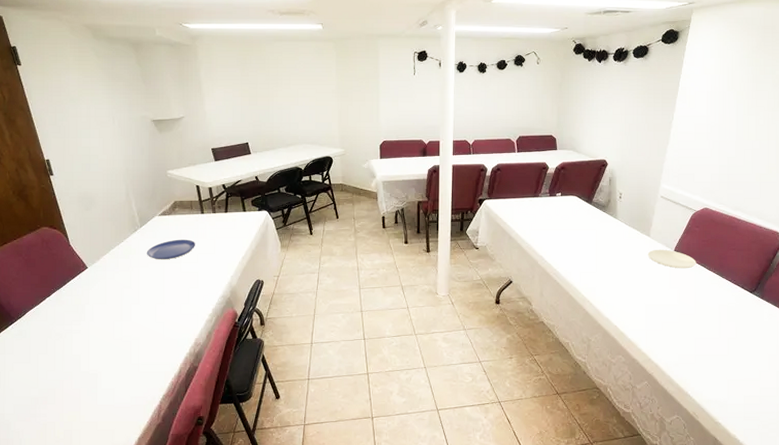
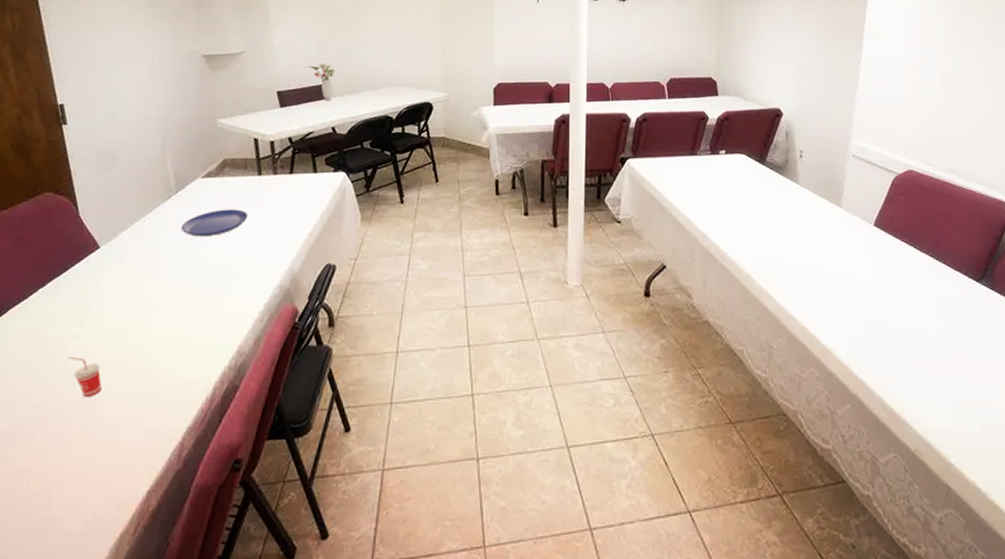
beverage cup: none [72,345,99,373] -> present [67,356,102,396]
flower arrangement: none [231,125,256,155] -> present [304,62,335,100]
plate: present [647,249,696,269] -> none [840,224,904,249]

